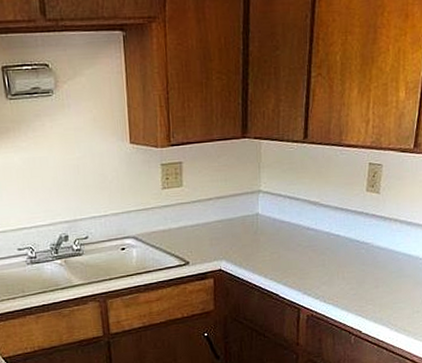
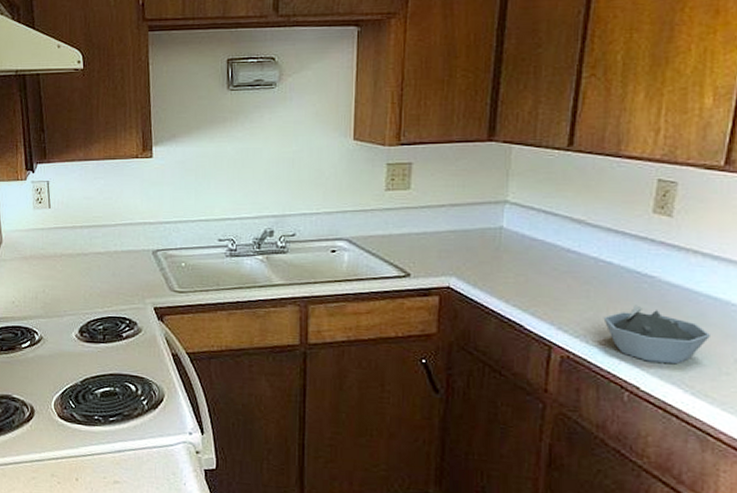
bowl: none [335,267,407,311] -> present [603,305,712,363]

